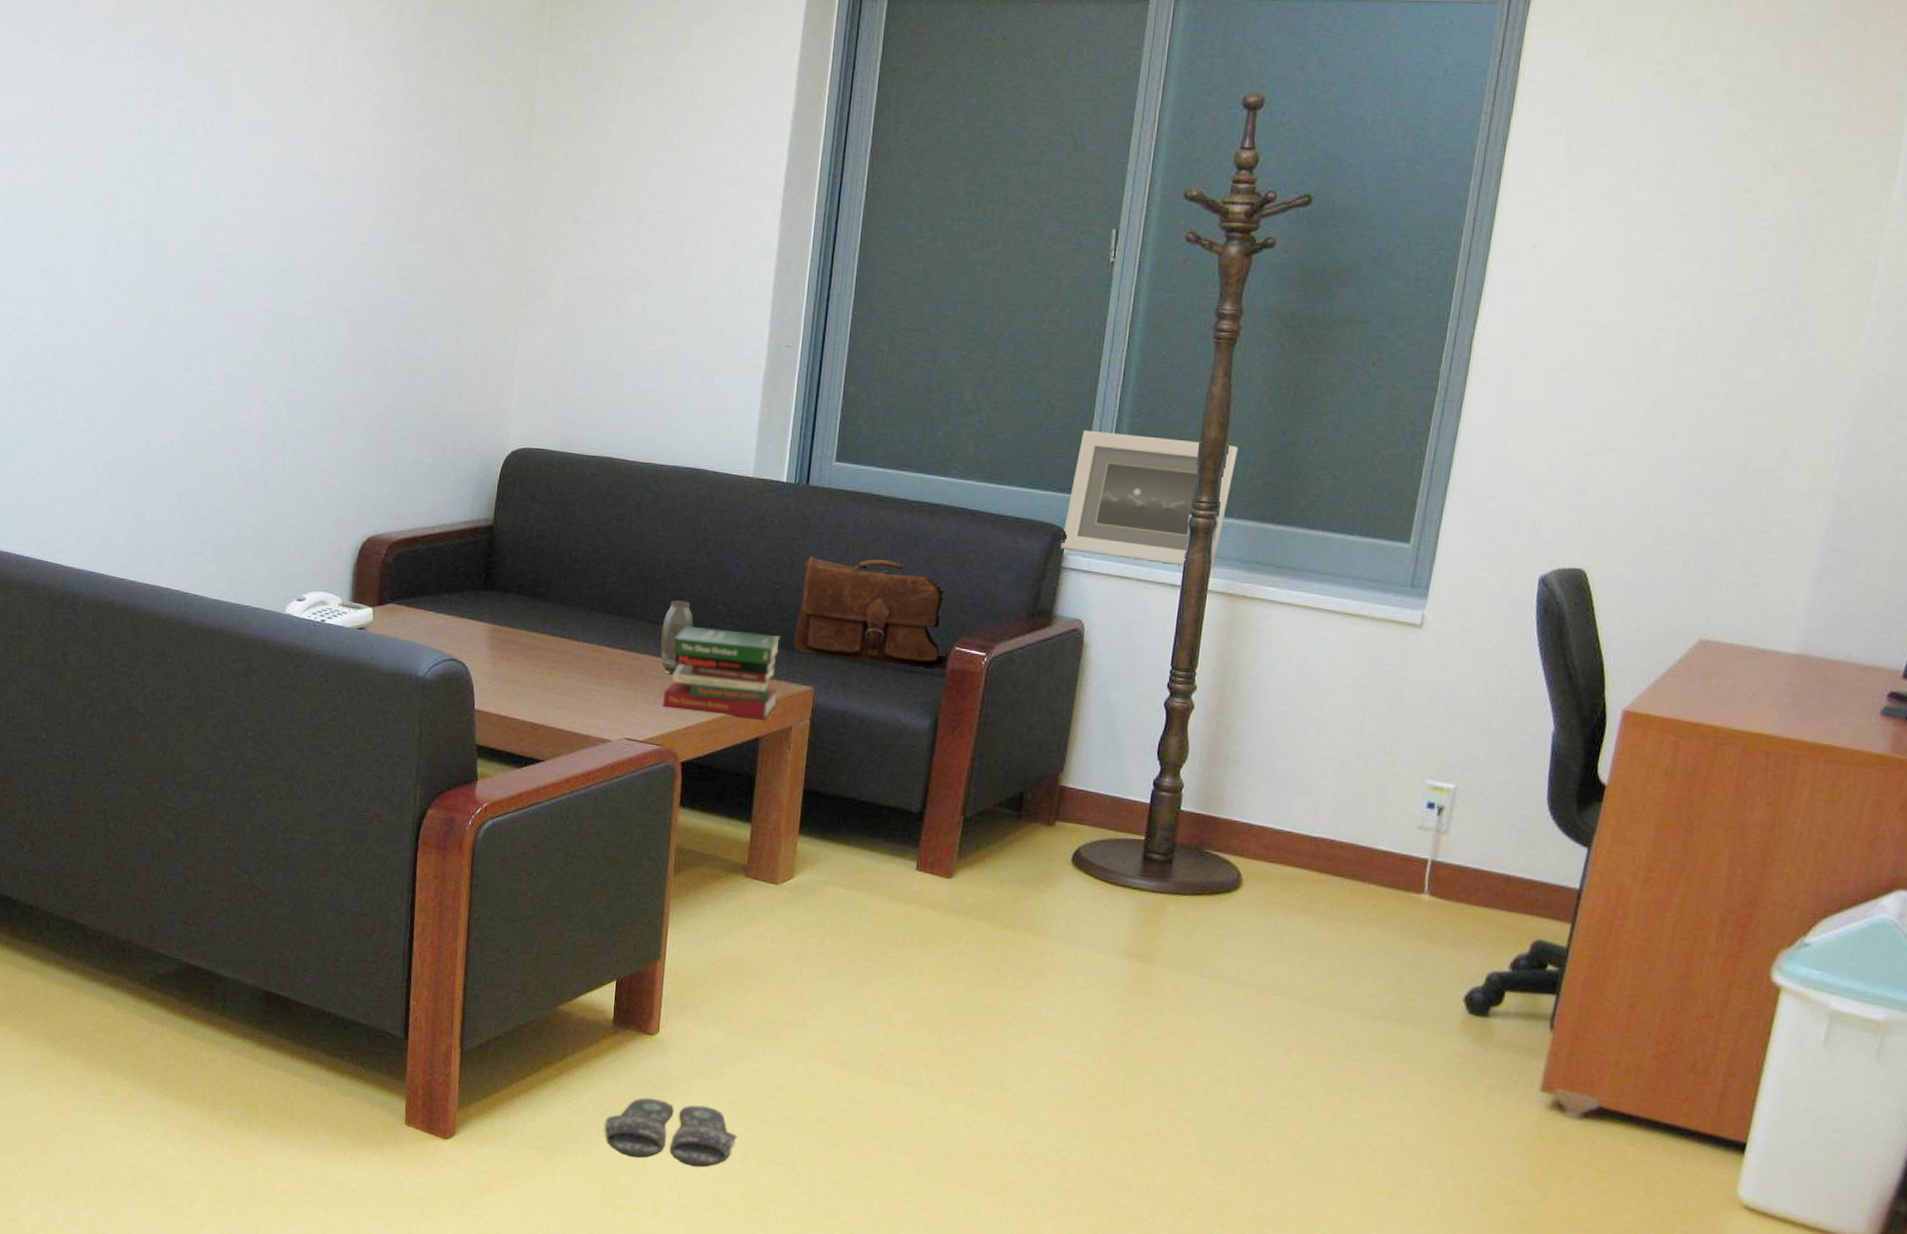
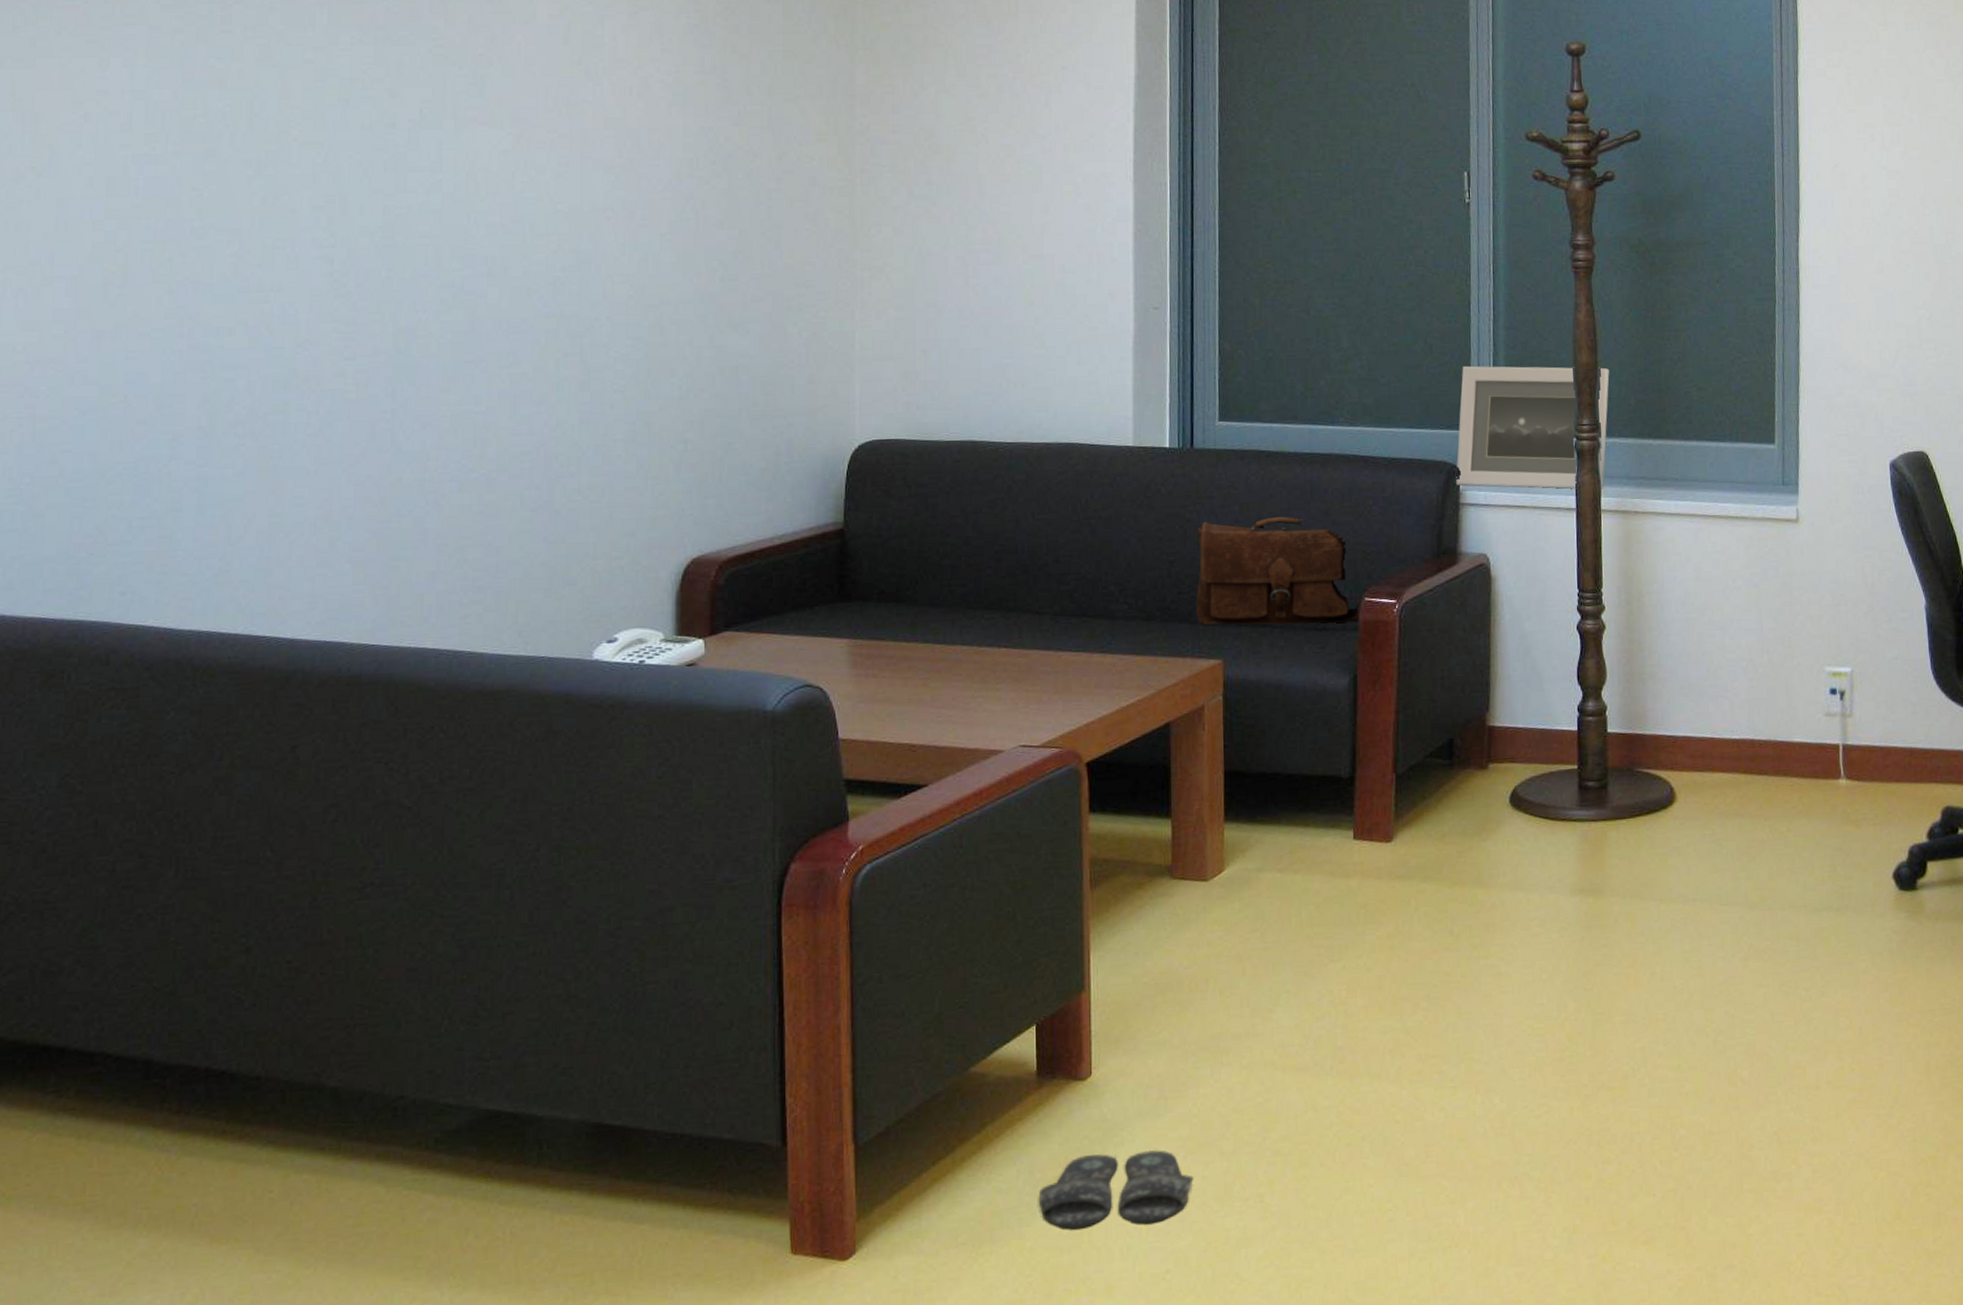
vase: present [660,600,694,675] -> none [1049,586,1085,668]
books: present [663,626,780,720] -> none [1057,610,1185,705]

